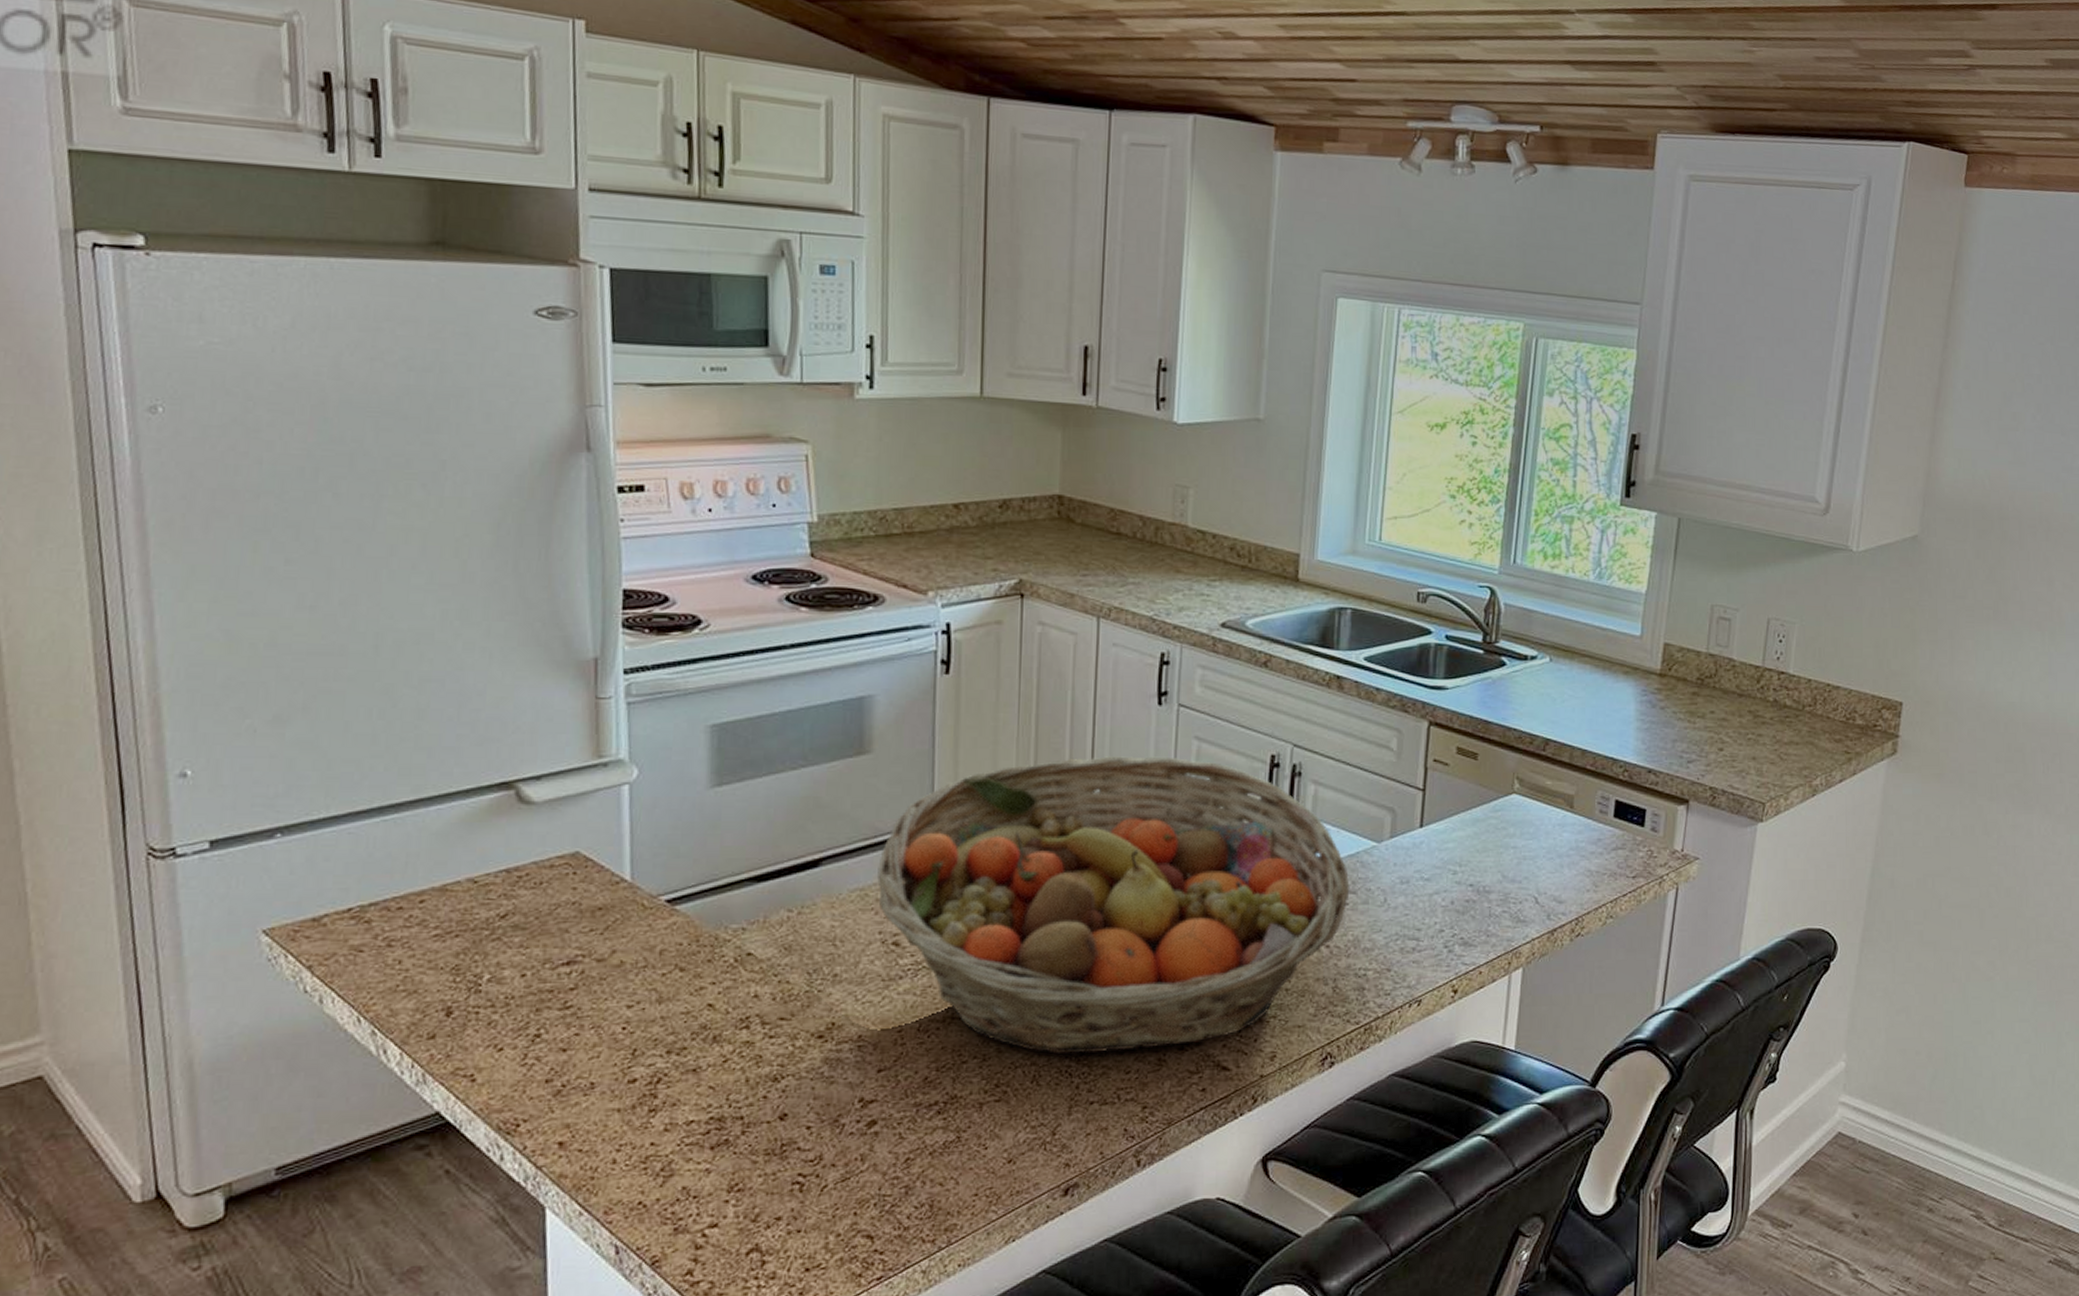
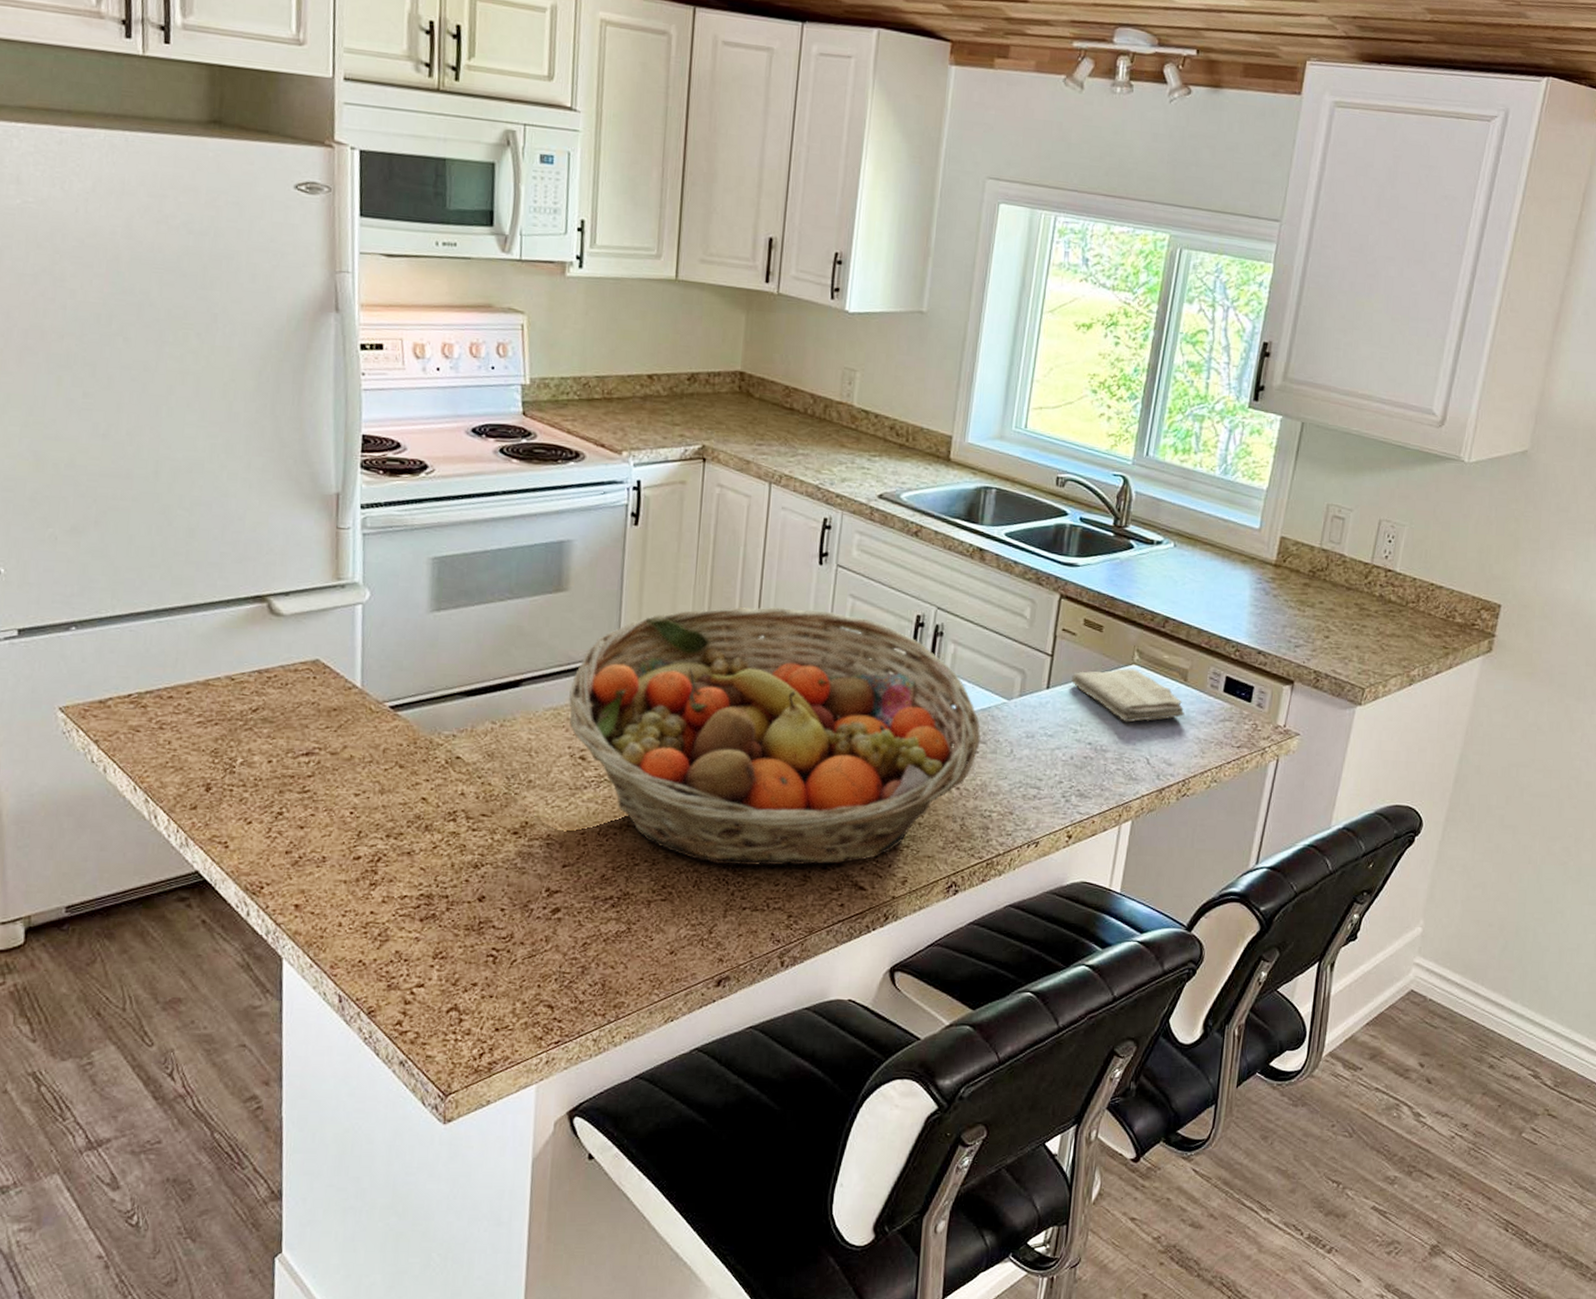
washcloth: none [1446,798,1573,859] -> present [1070,668,1185,722]

